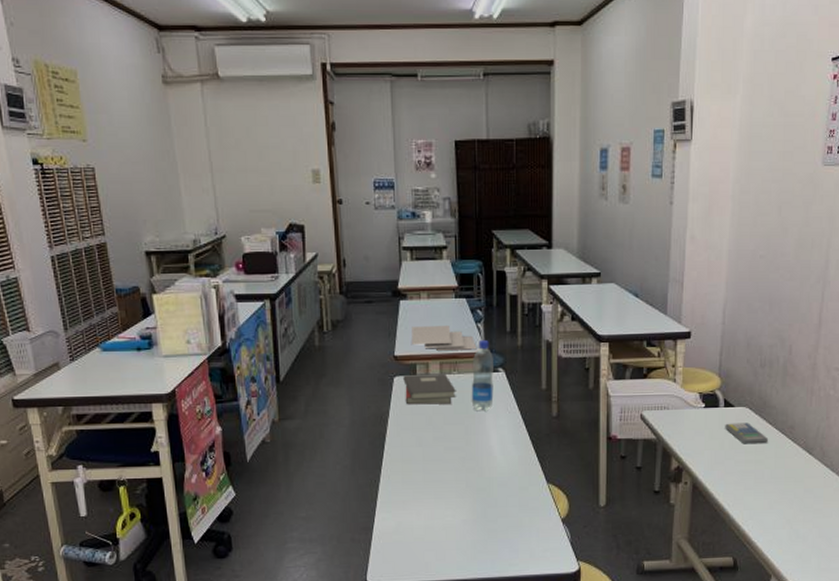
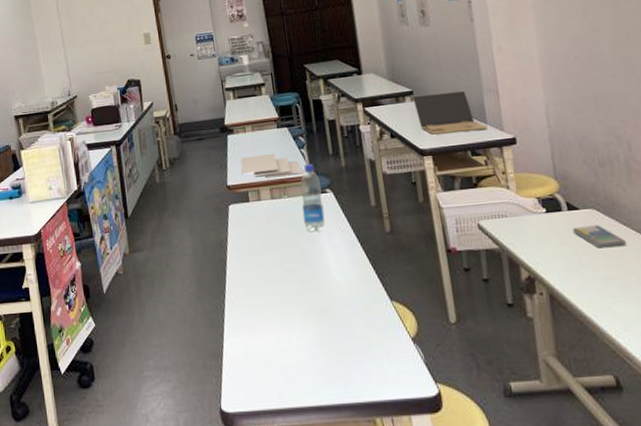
hardback book: present [403,373,456,405] -> none [237,198,289,231]
laptop: none [599,279,666,321] -> present [413,91,487,135]

